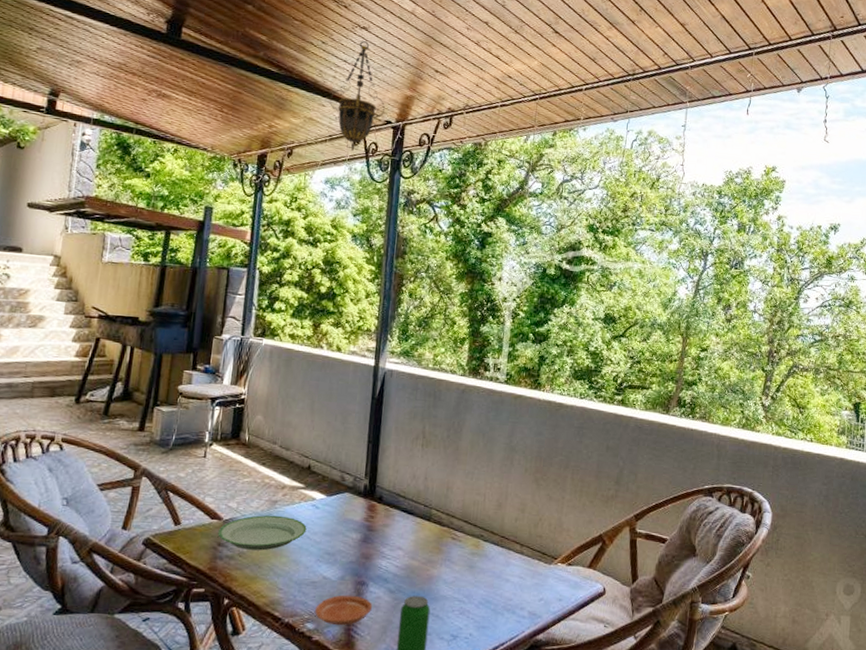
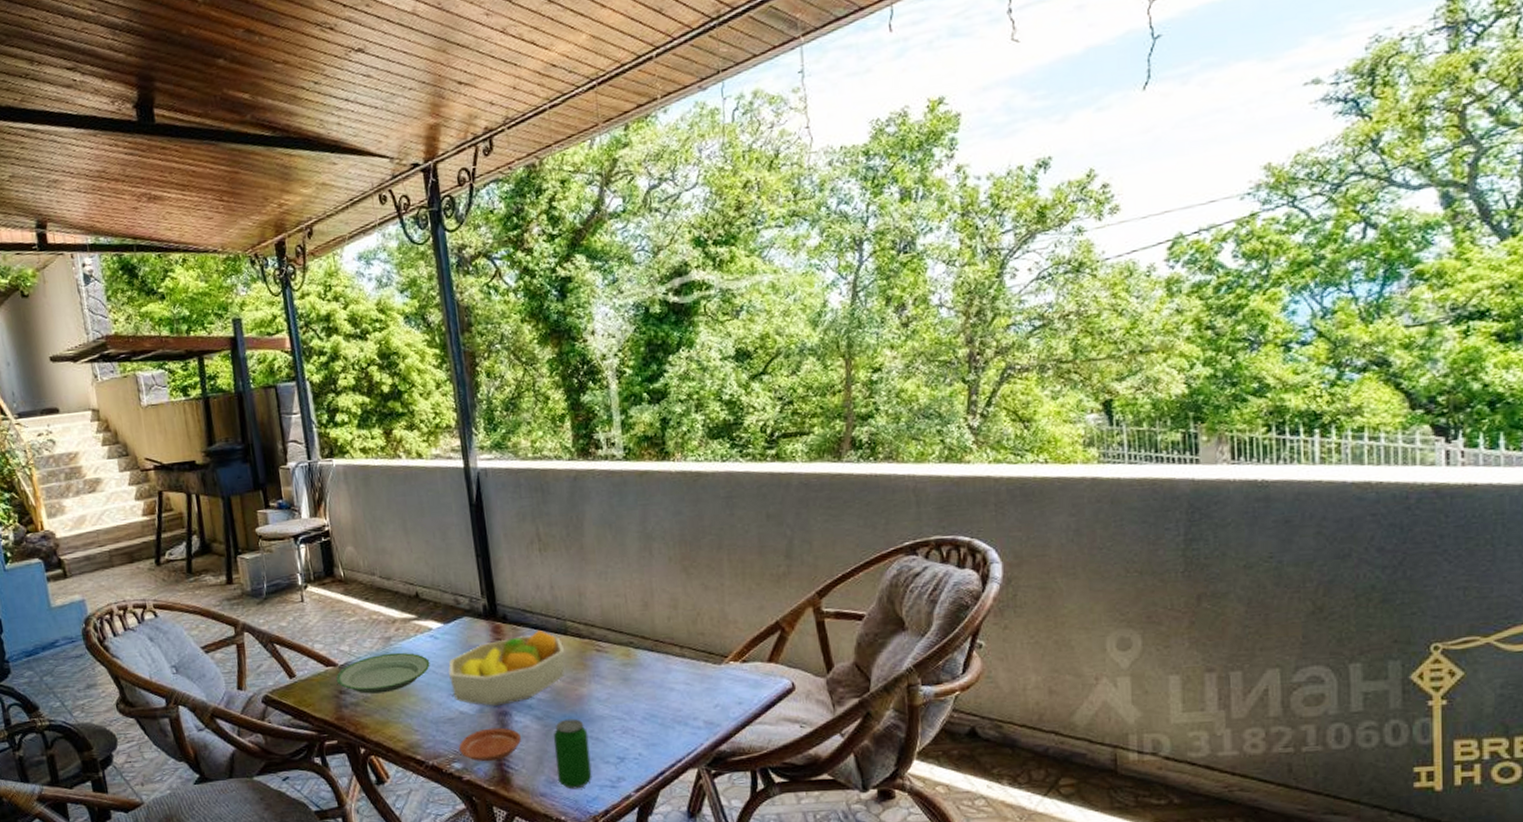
fruit bowl: none [320,513,426,576] -> present [448,629,565,706]
hanging lantern: present [330,41,385,151] -> none [340,67,408,212]

